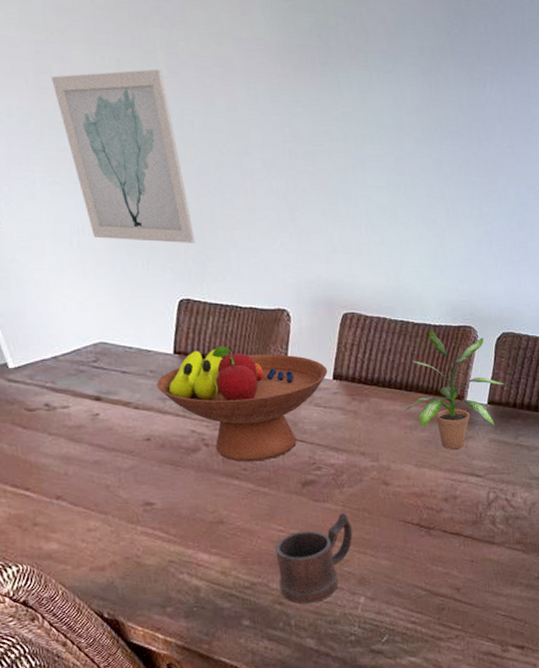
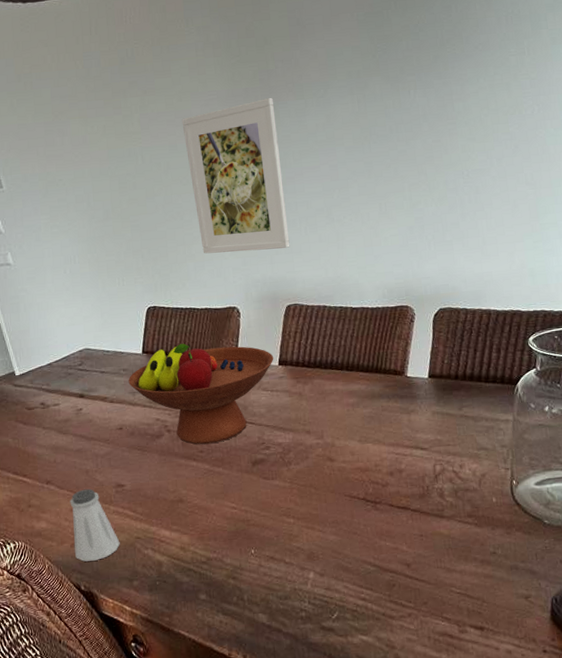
wall art: present [51,69,195,243] -> none [55,128,161,265]
saltshaker: none [87,506,150,587] -> present [70,488,120,562]
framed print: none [221,61,349,248] -> present [182,97,290,254]
mug: present [275,512,353,604] -> none [229,489,301,579]
potted plant: present [405,328,505,449] -> none [347,311,445,424]

